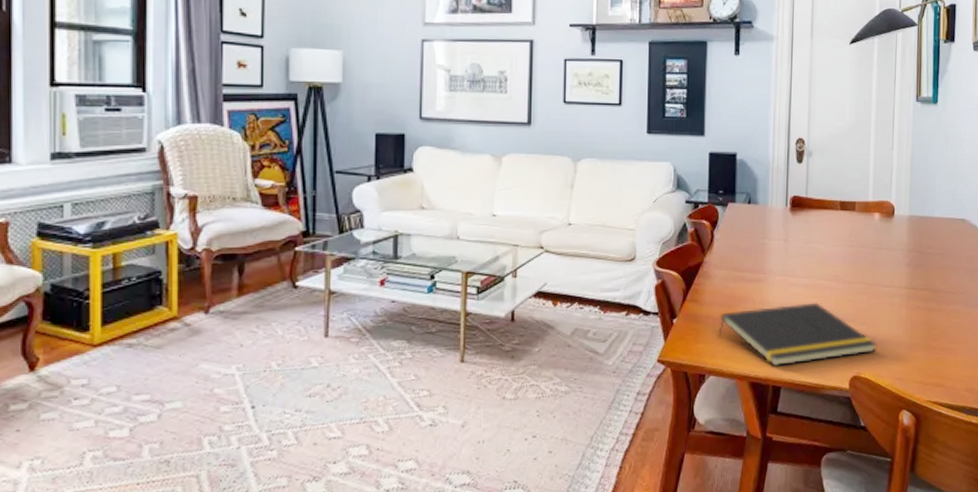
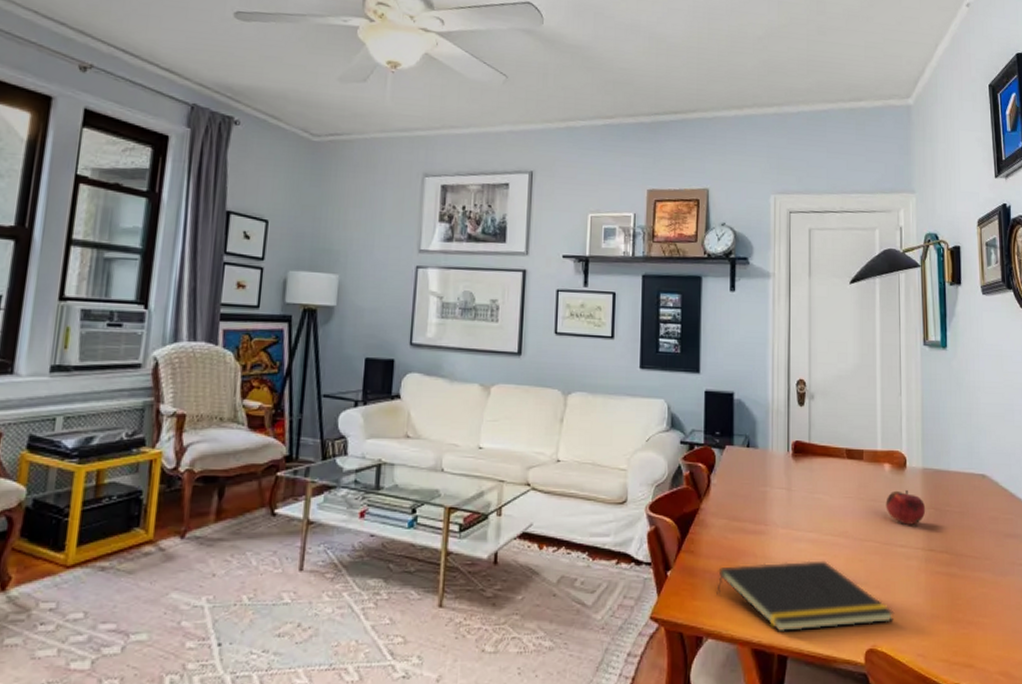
fruit: none [874,236,910,267] -> present [886,490,926,525]

